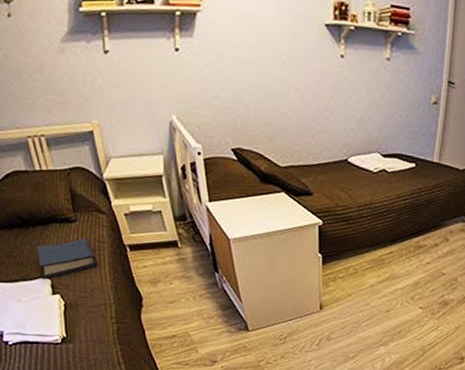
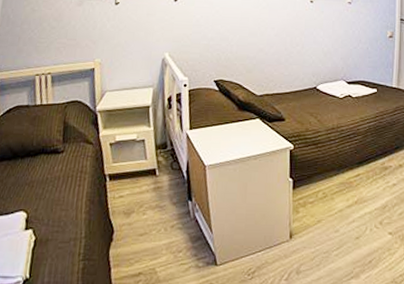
hardback book: present [36,238,97,279] -> none [18,168,77,212]

